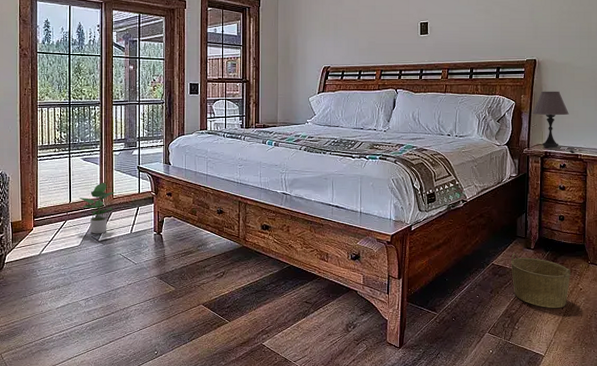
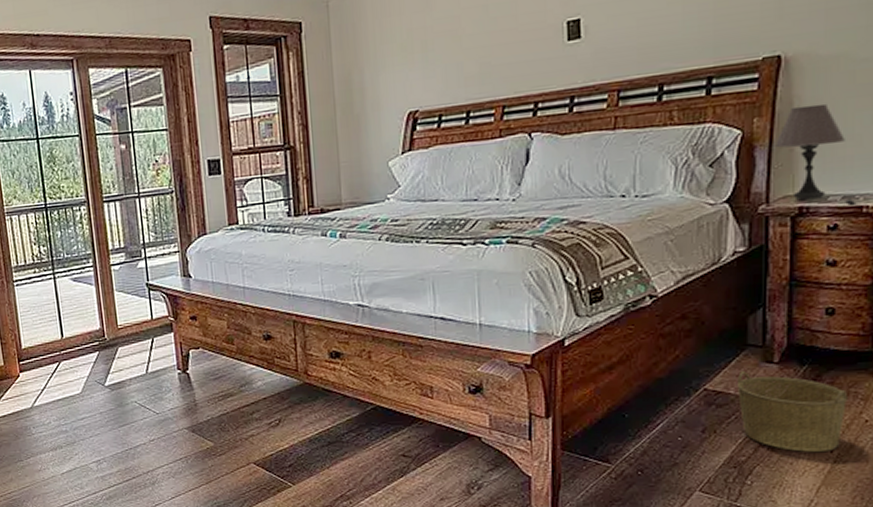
potted plant: present [79,182,117,234] -> none [72,308,122,378]

